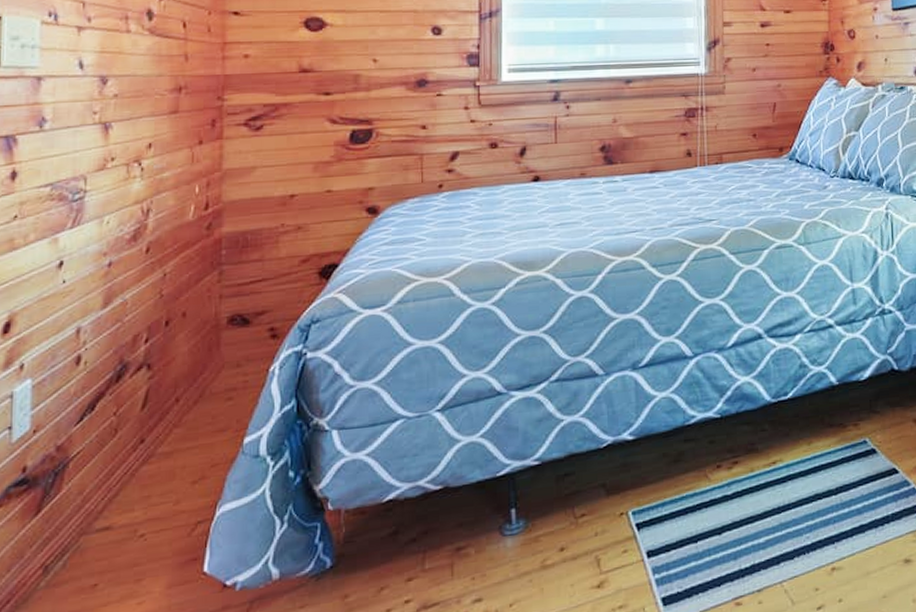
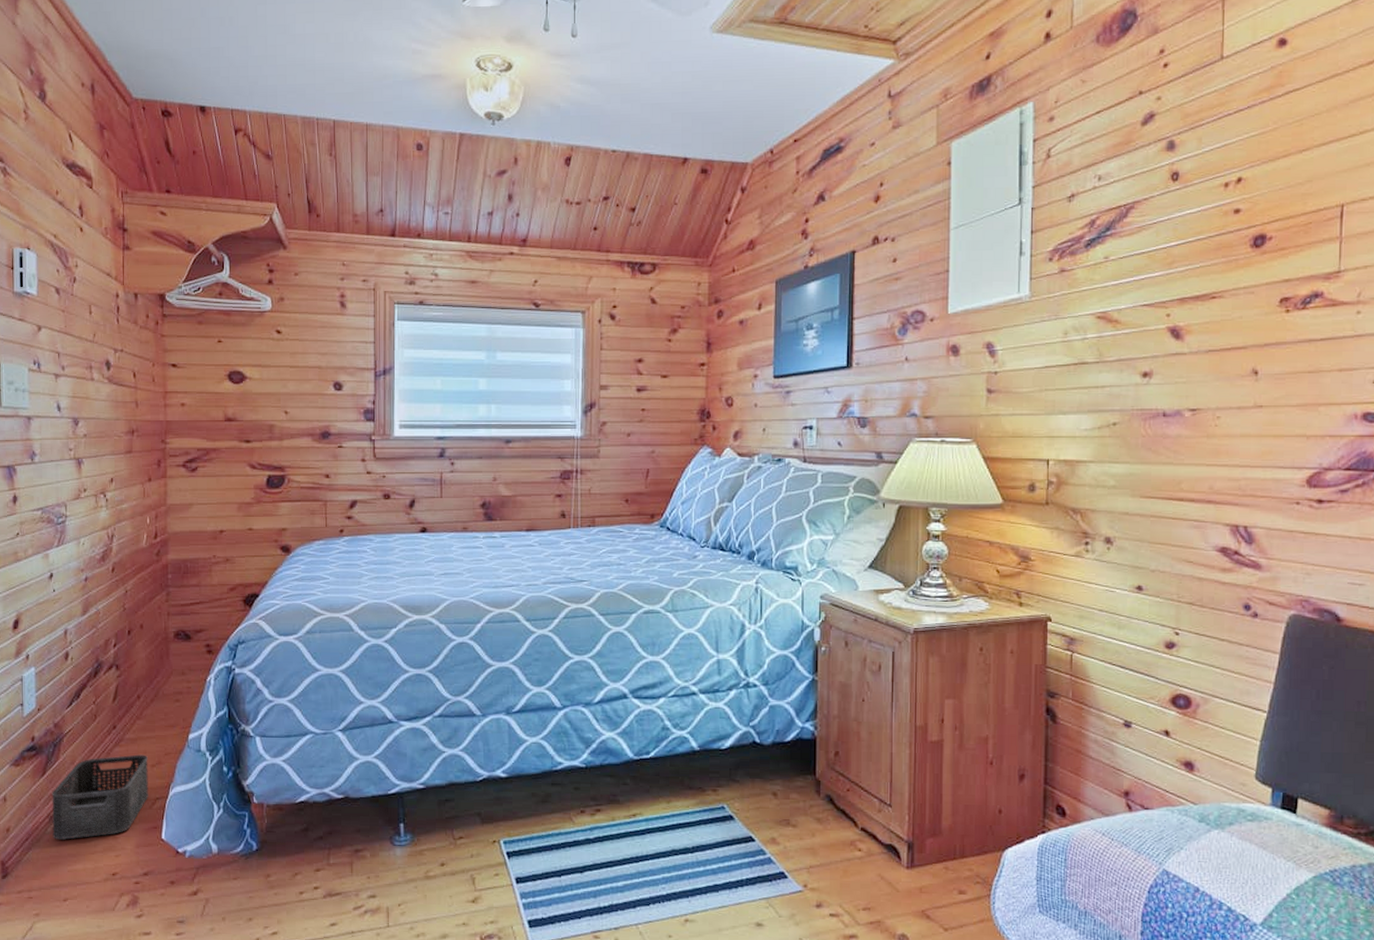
storage bin: none [47,470,187,595] -> present [52,754,148,840]

